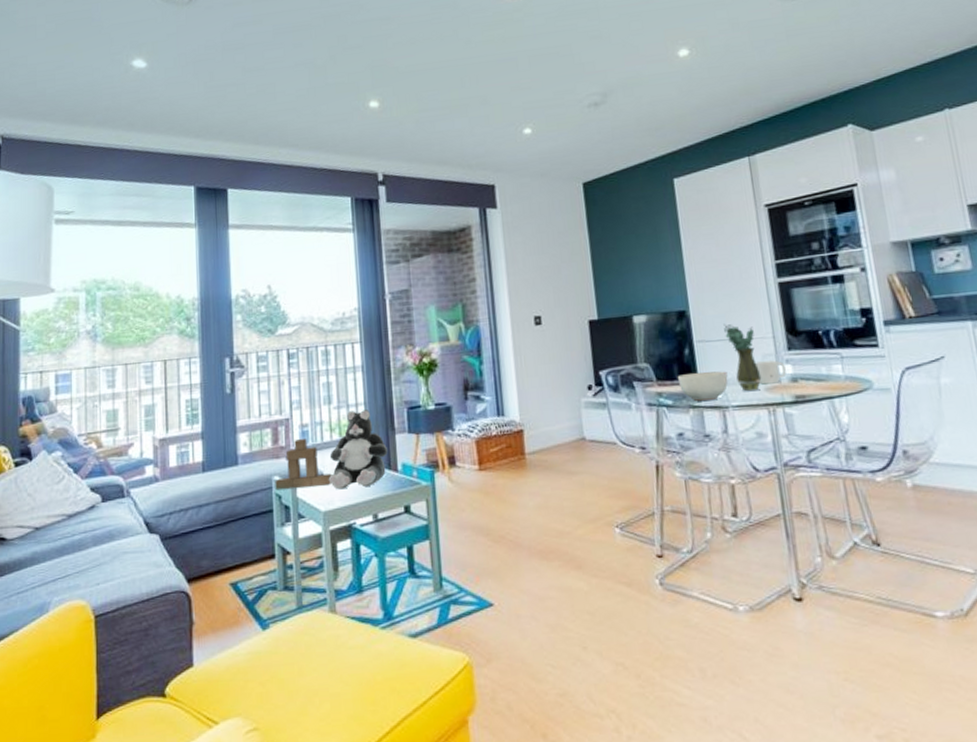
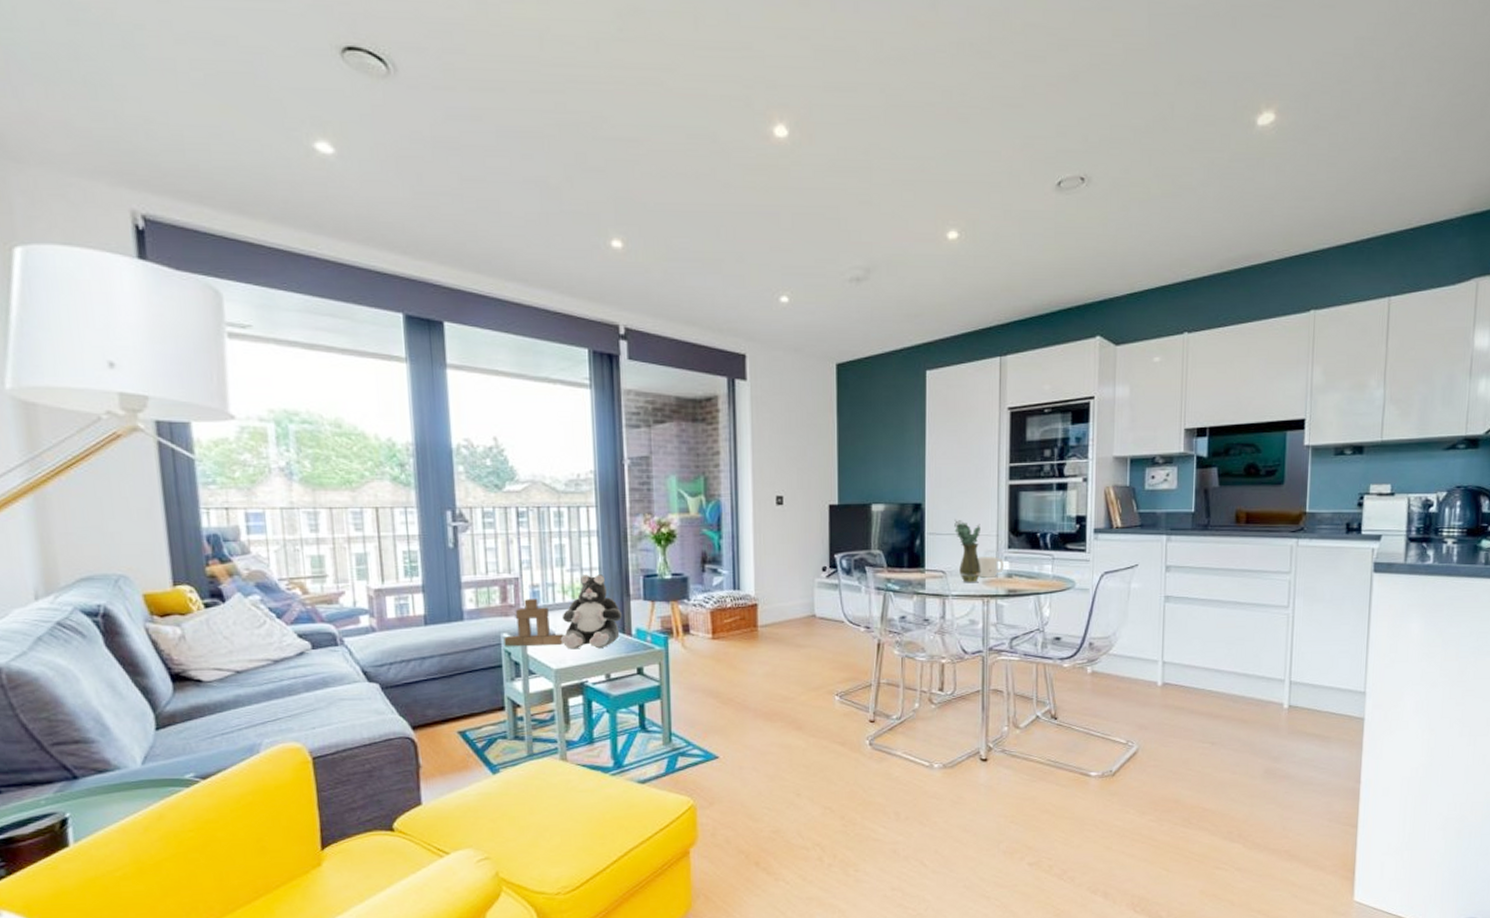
bowl: present [677,371,728,402] -> none [906,562,952,589]

